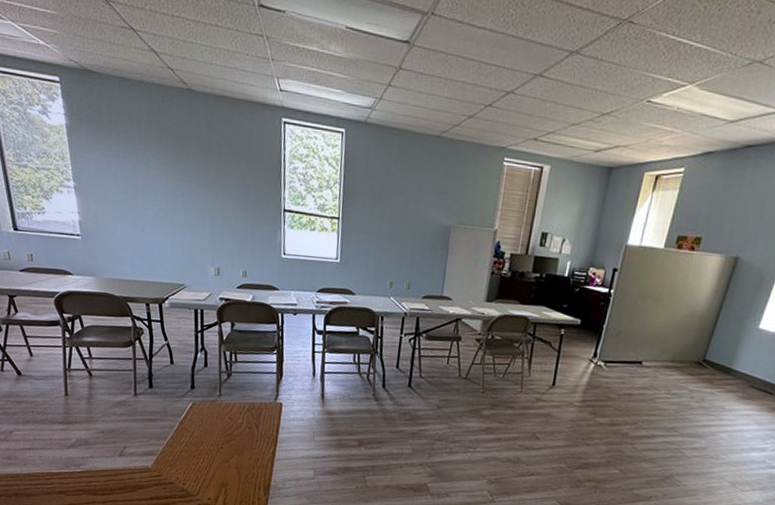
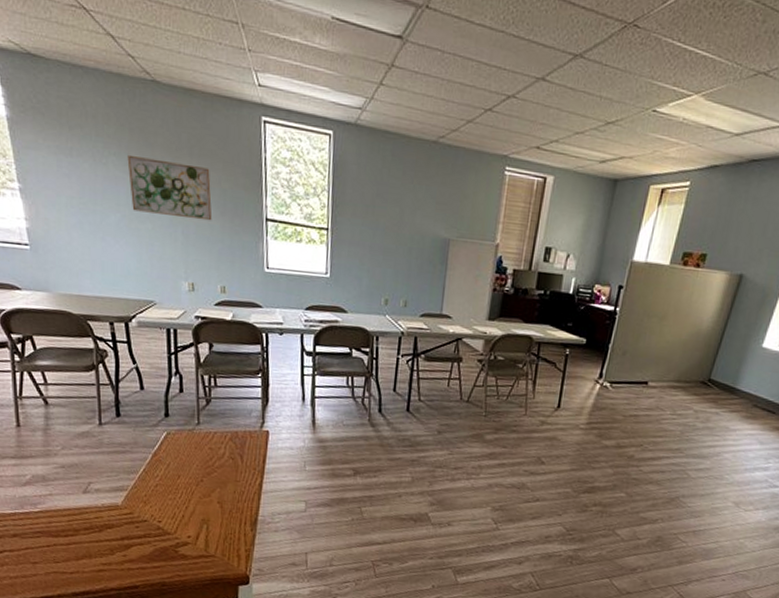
wall art: none [165,155,237,213] -> present [127,154,213,221]

